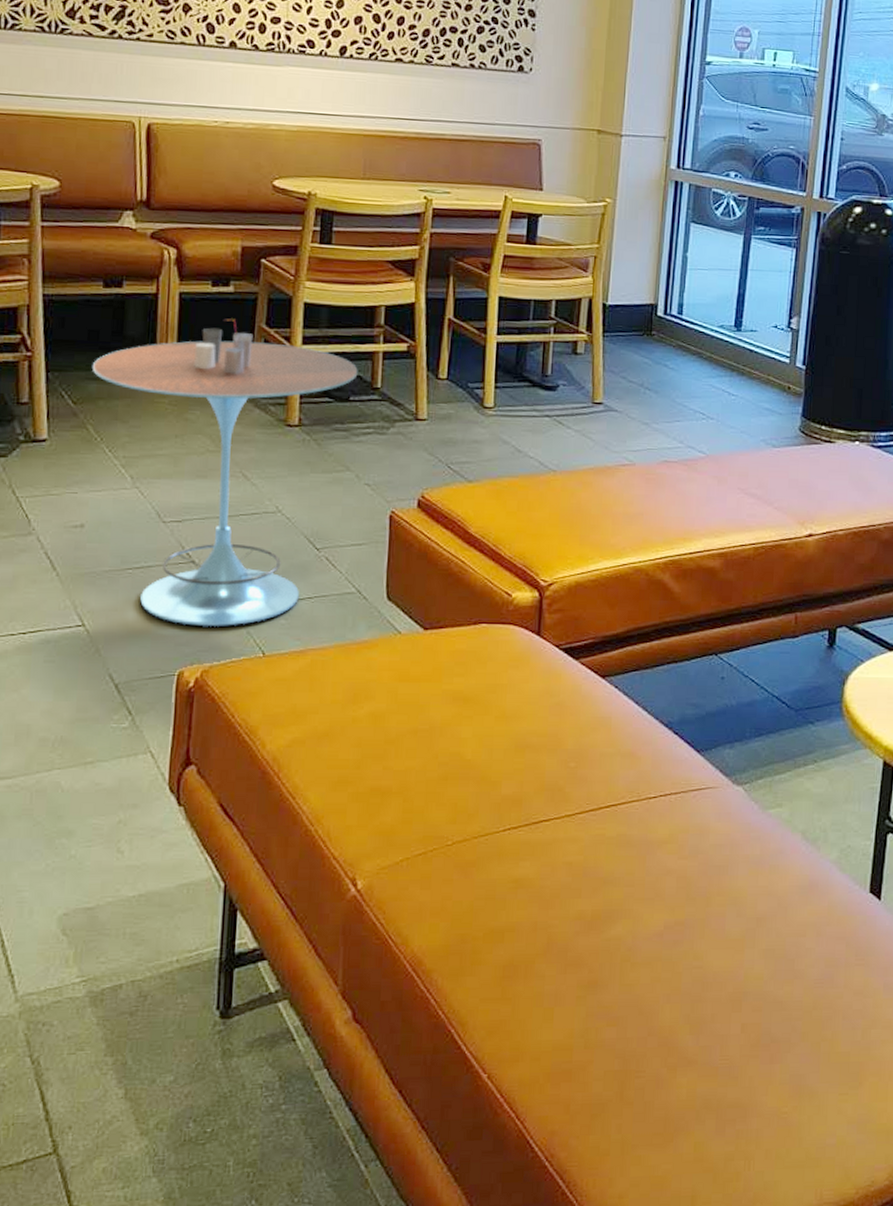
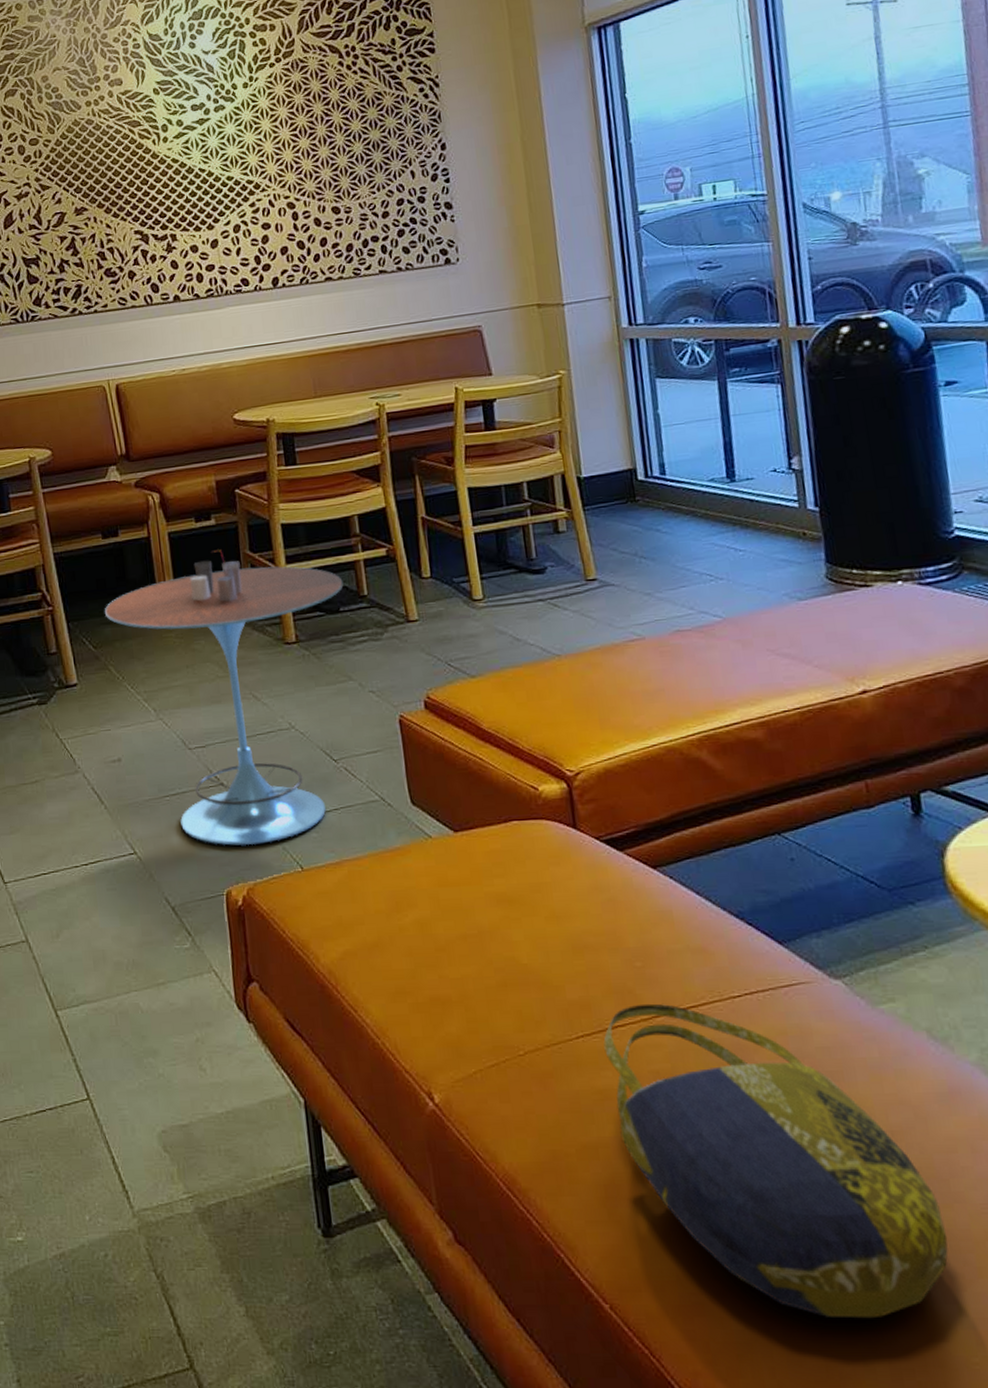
tote bag: none [527,801,784,1080] -> present [603,1003,949,1319]

